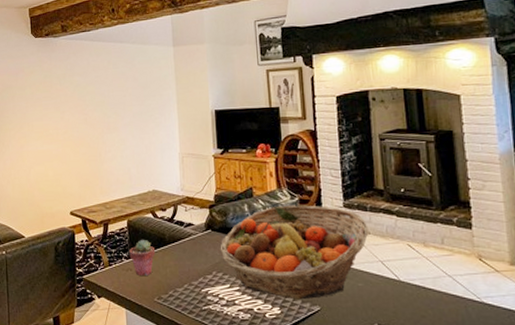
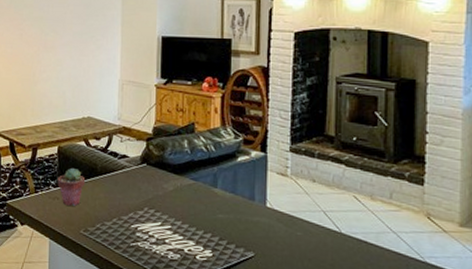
fruit basket: present [220,205,369,300] -> none [154,144,314,244]

